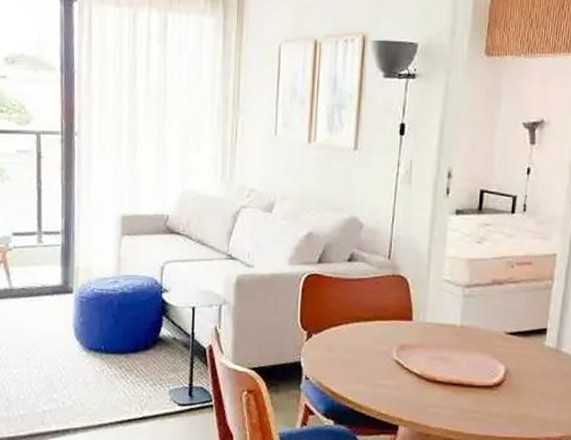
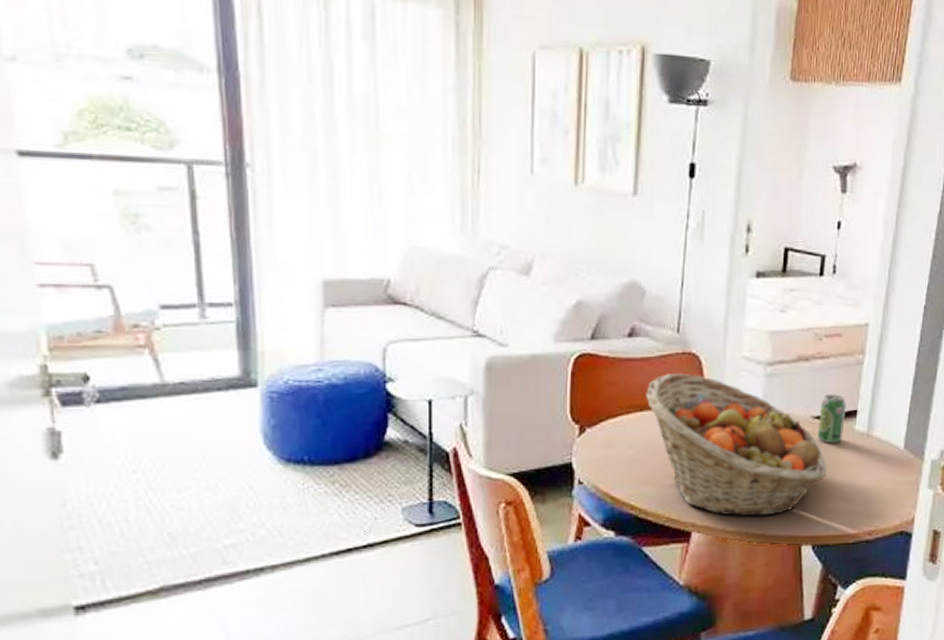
fruit basket: none [362,291,519,417] -> present [646,372,827,517]
beverage can: none [510,313,537,356] -> present [817,394,847,443]

